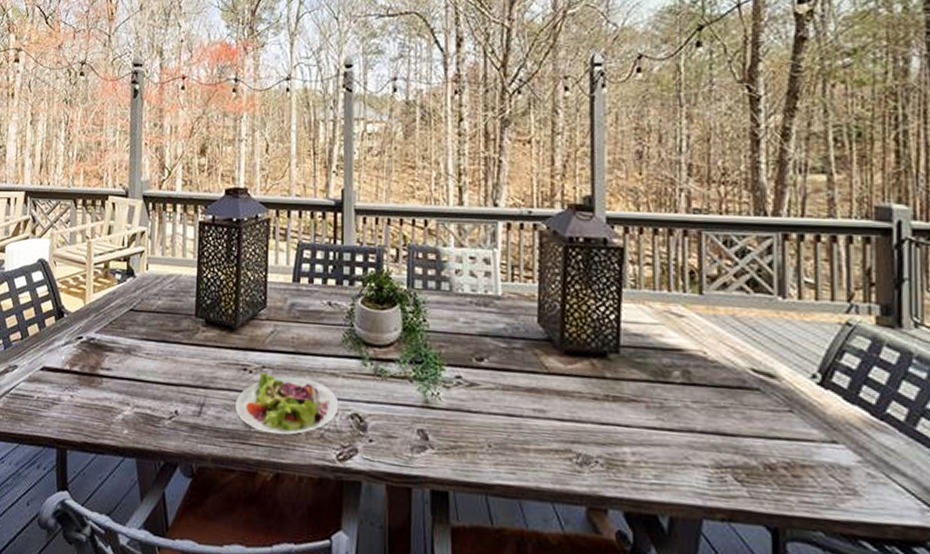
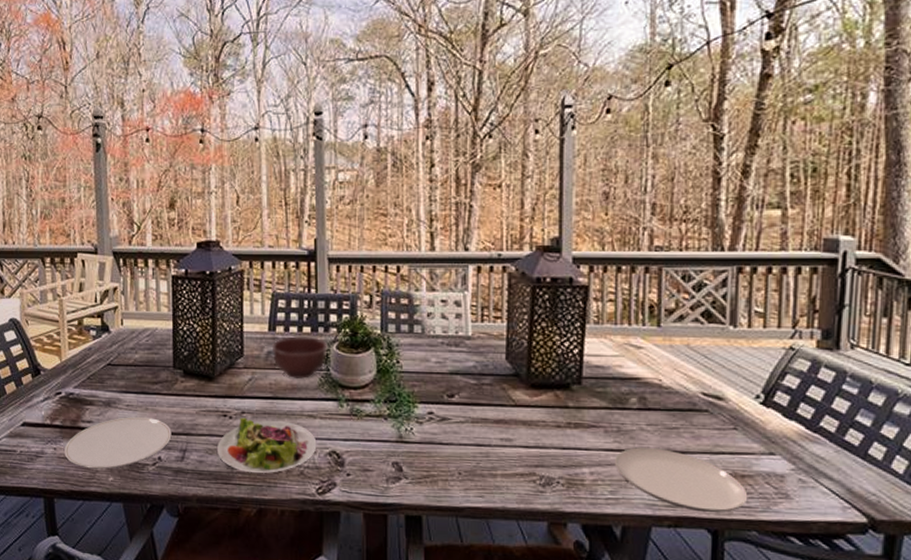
plate: none [80,365,190,421] -> present [63,416,172,470]
bowl: none [295,288,352,334] -> present [271,335,328,378]
plate: none [659,427,811,508] -> present [615,447,748,513]

